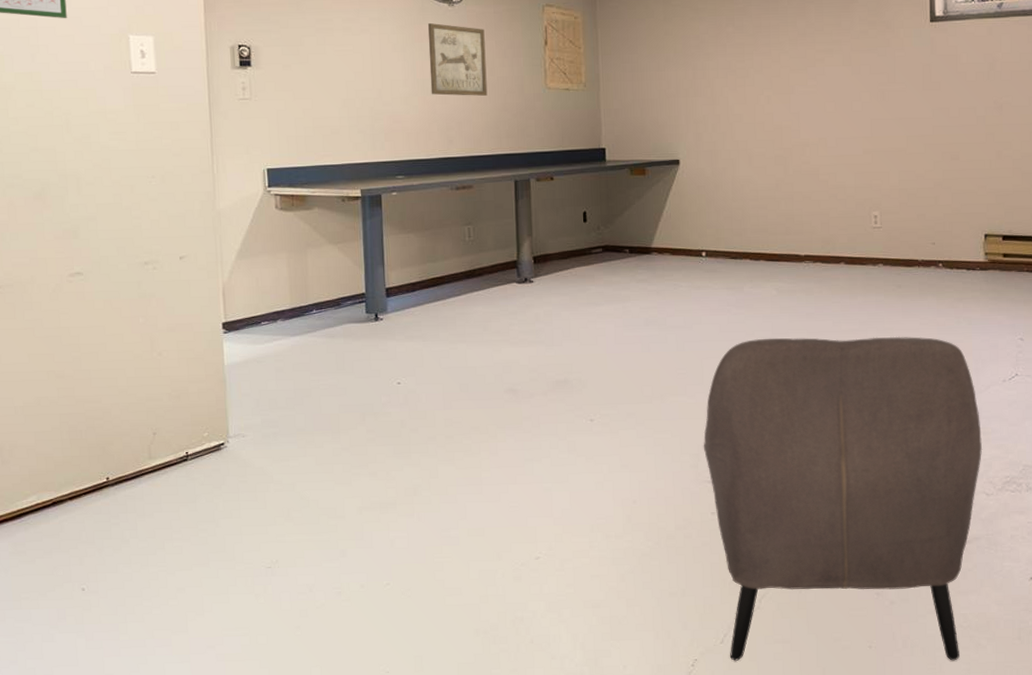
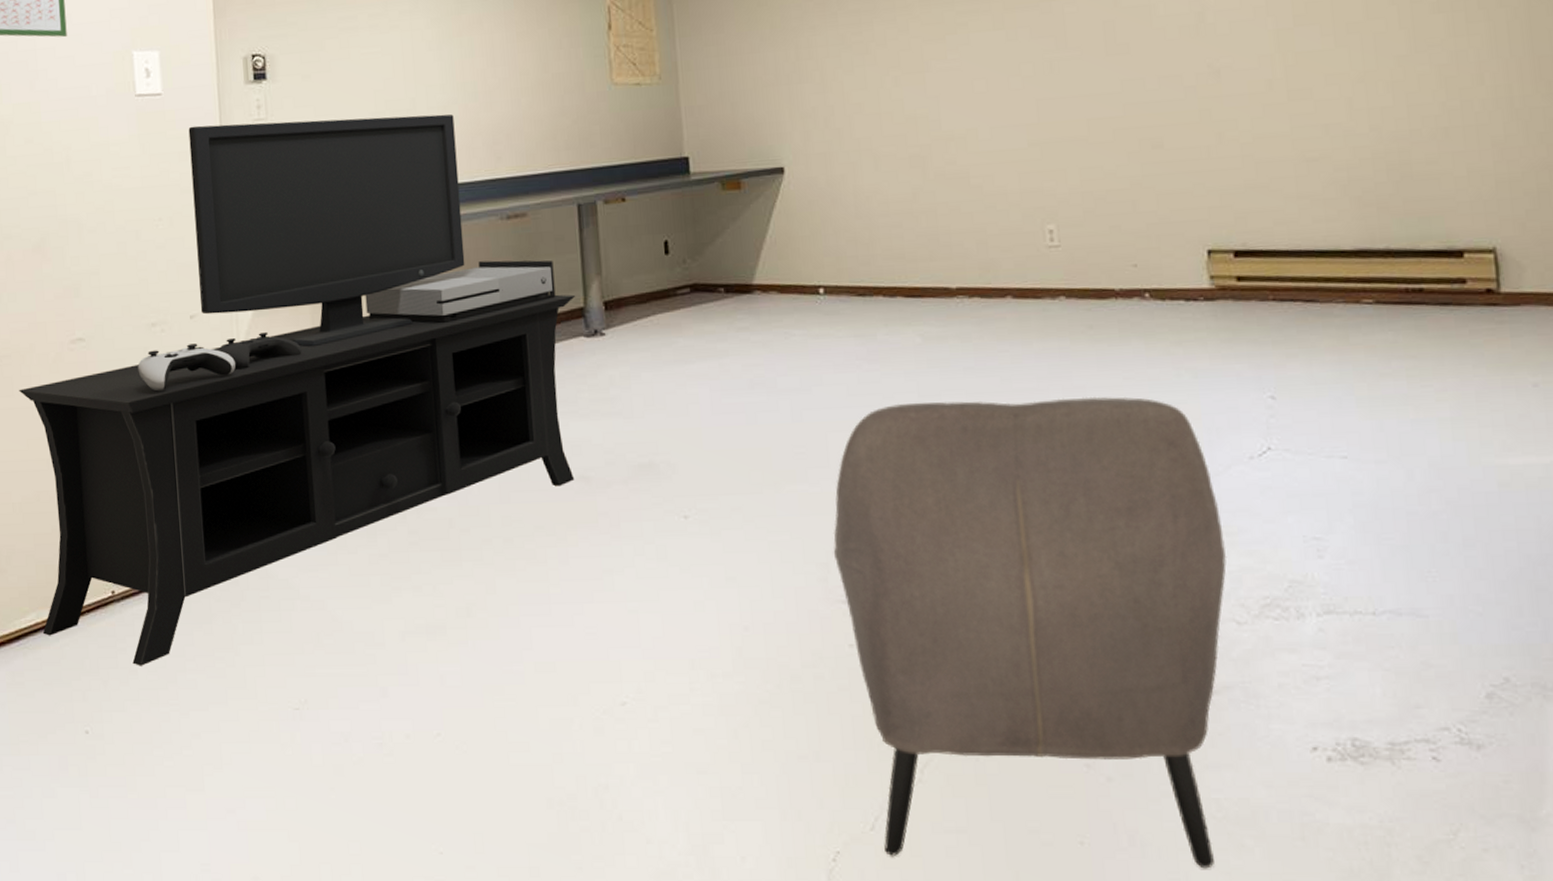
media console: none [20,101,511,537] -> present [18,114,576,666]
wall art: present [428,23,488,96] -> none [468,12,541,101]

